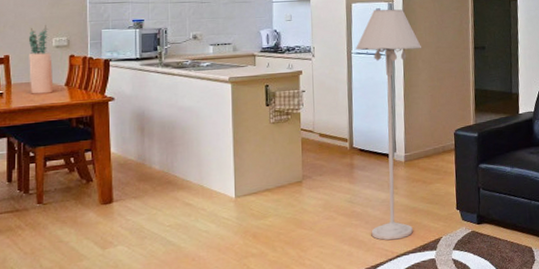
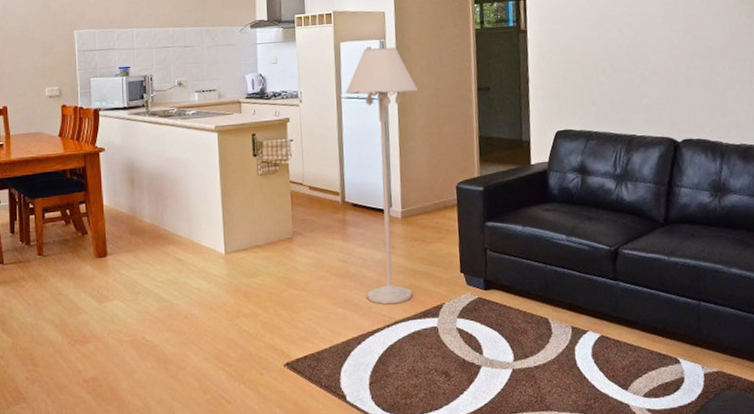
vase: present [28,25,54,94] -> none [23,75,48,146]

